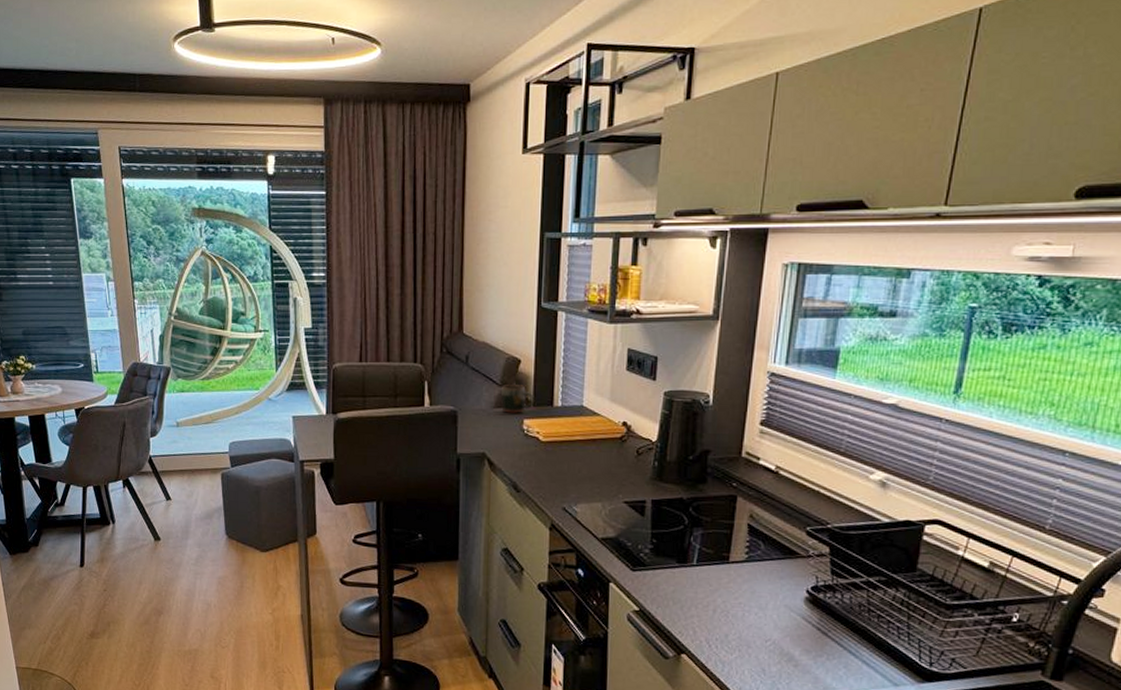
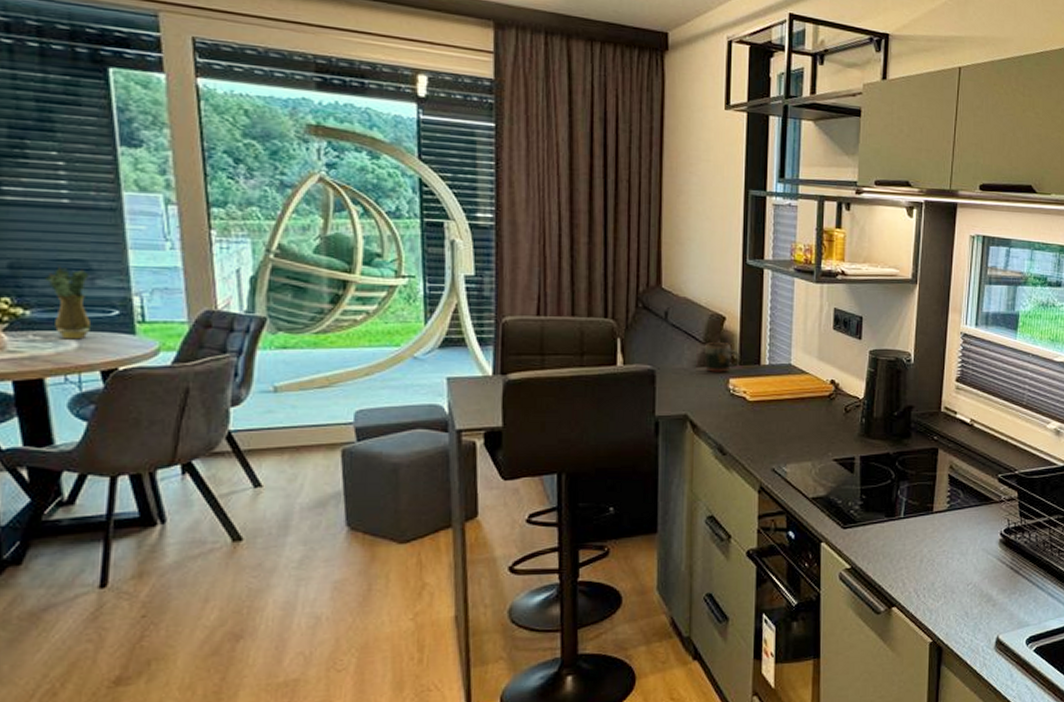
vase: none [42,332,69,386] -> present [45,266,92,340]

